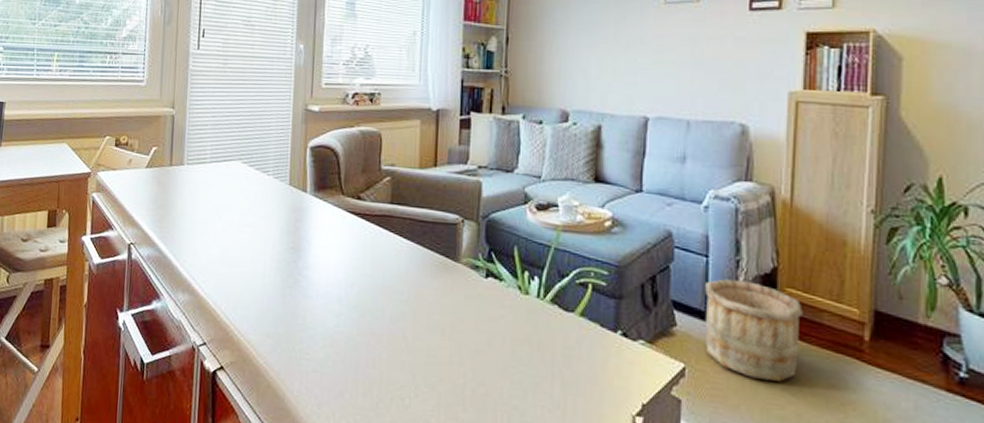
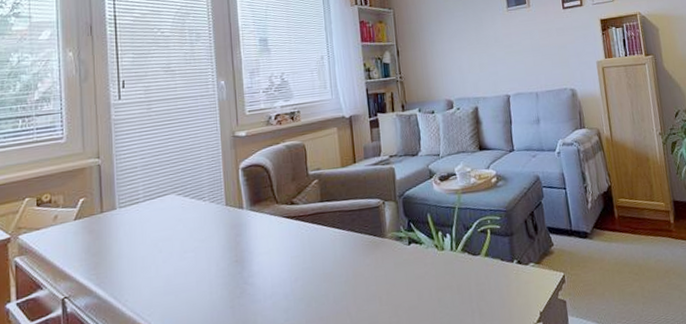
wooden bucket: present [704,279,803,382] -> none [567,200,635,270]

